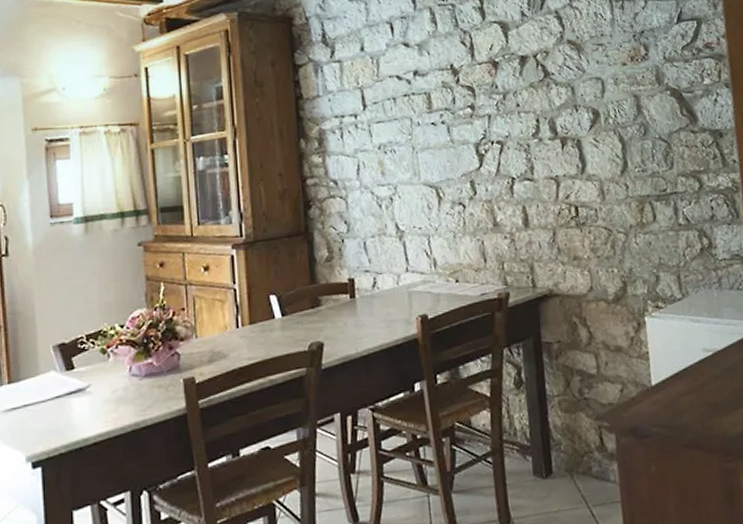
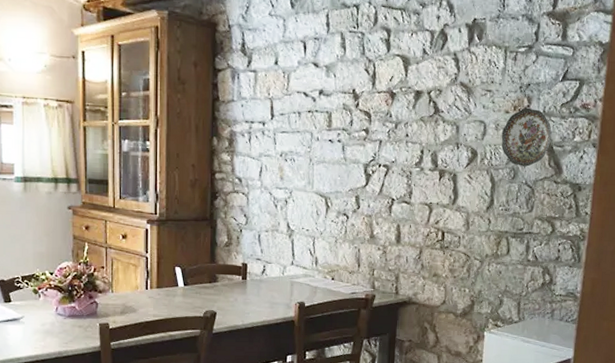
decorative plate: none [622,56,679,120] -> present [501,107,552,167]

